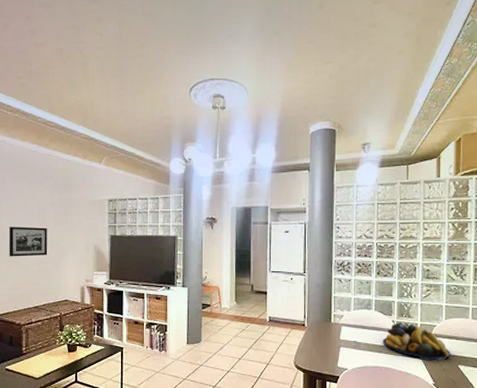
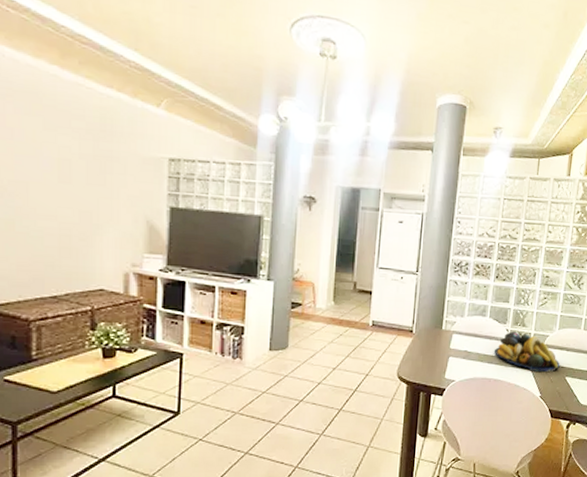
picture frame: present [8,226,48,257] -> none [9,181,74,227]

